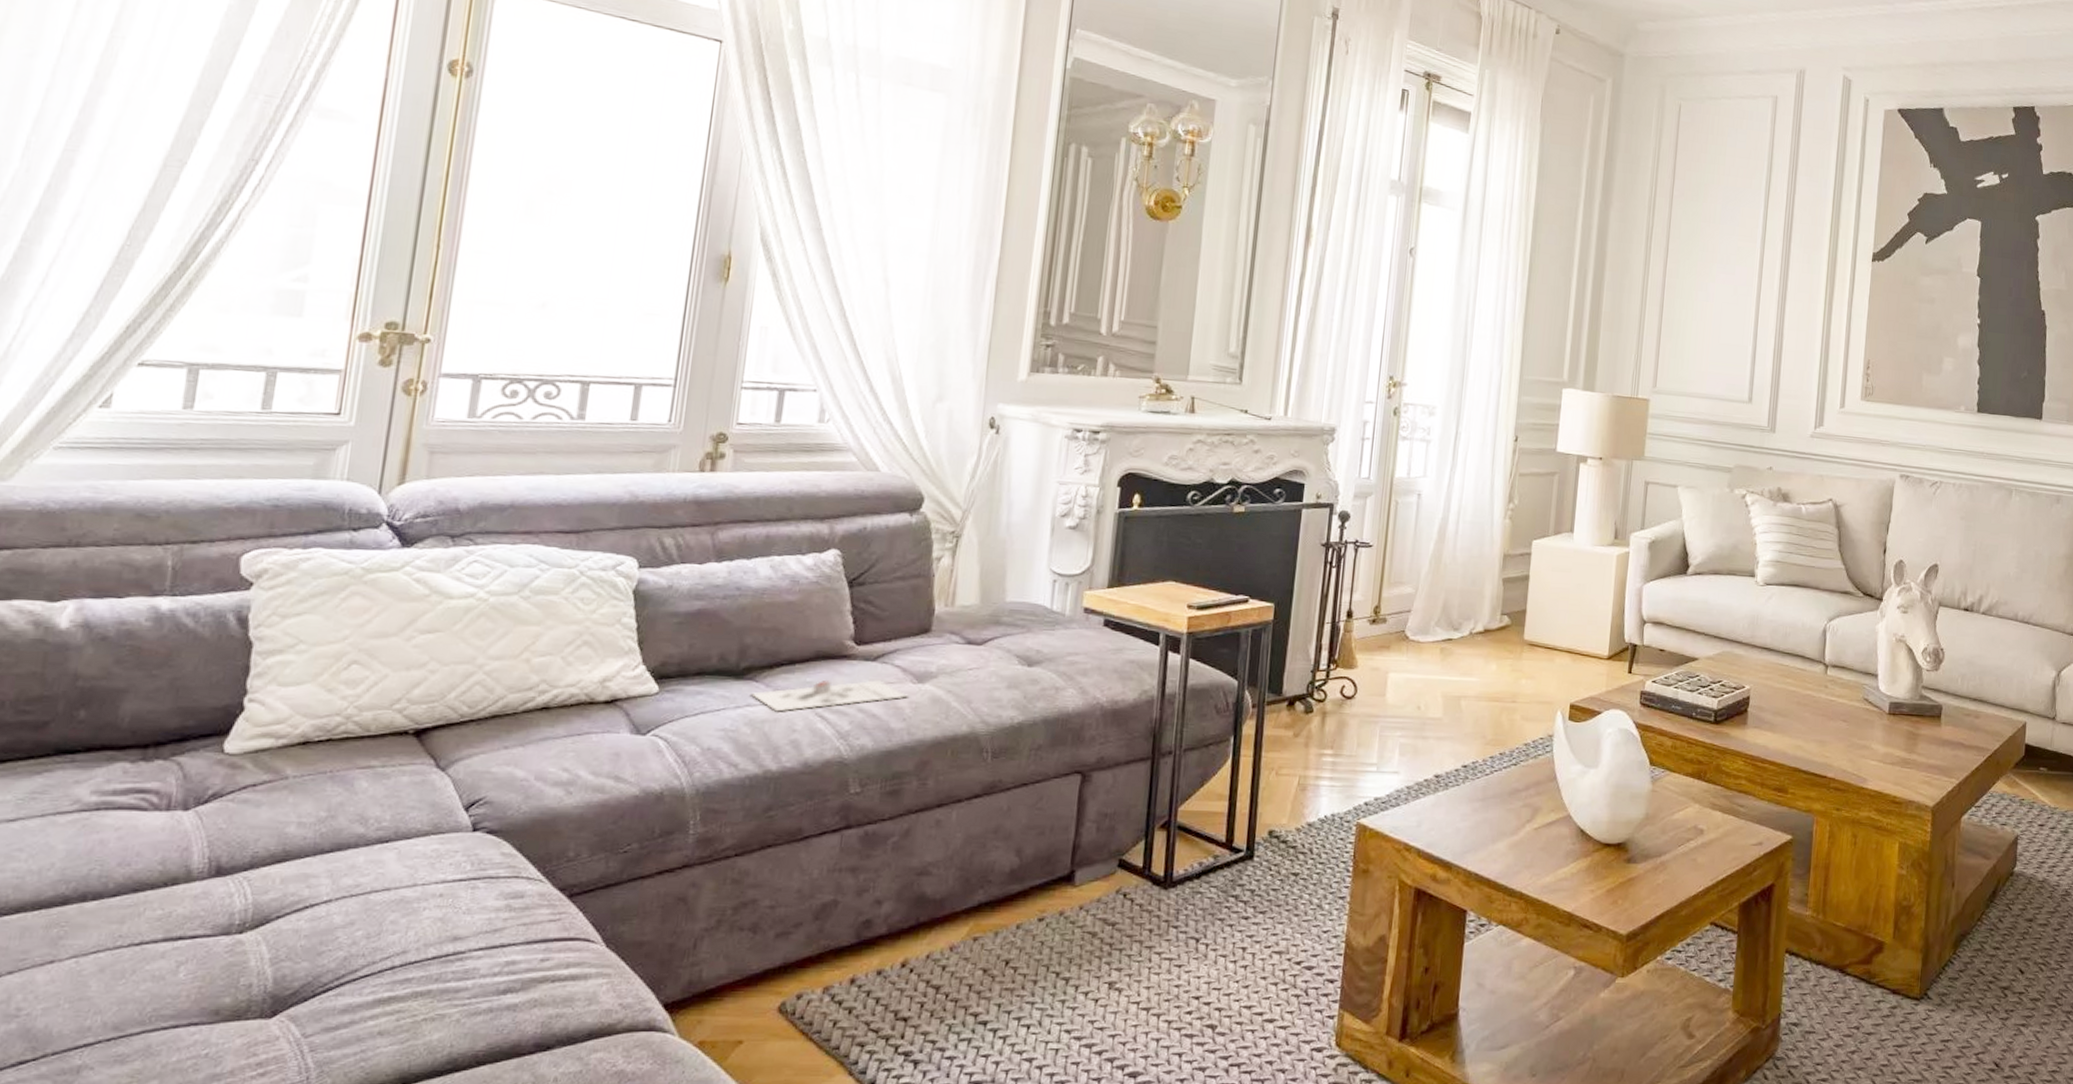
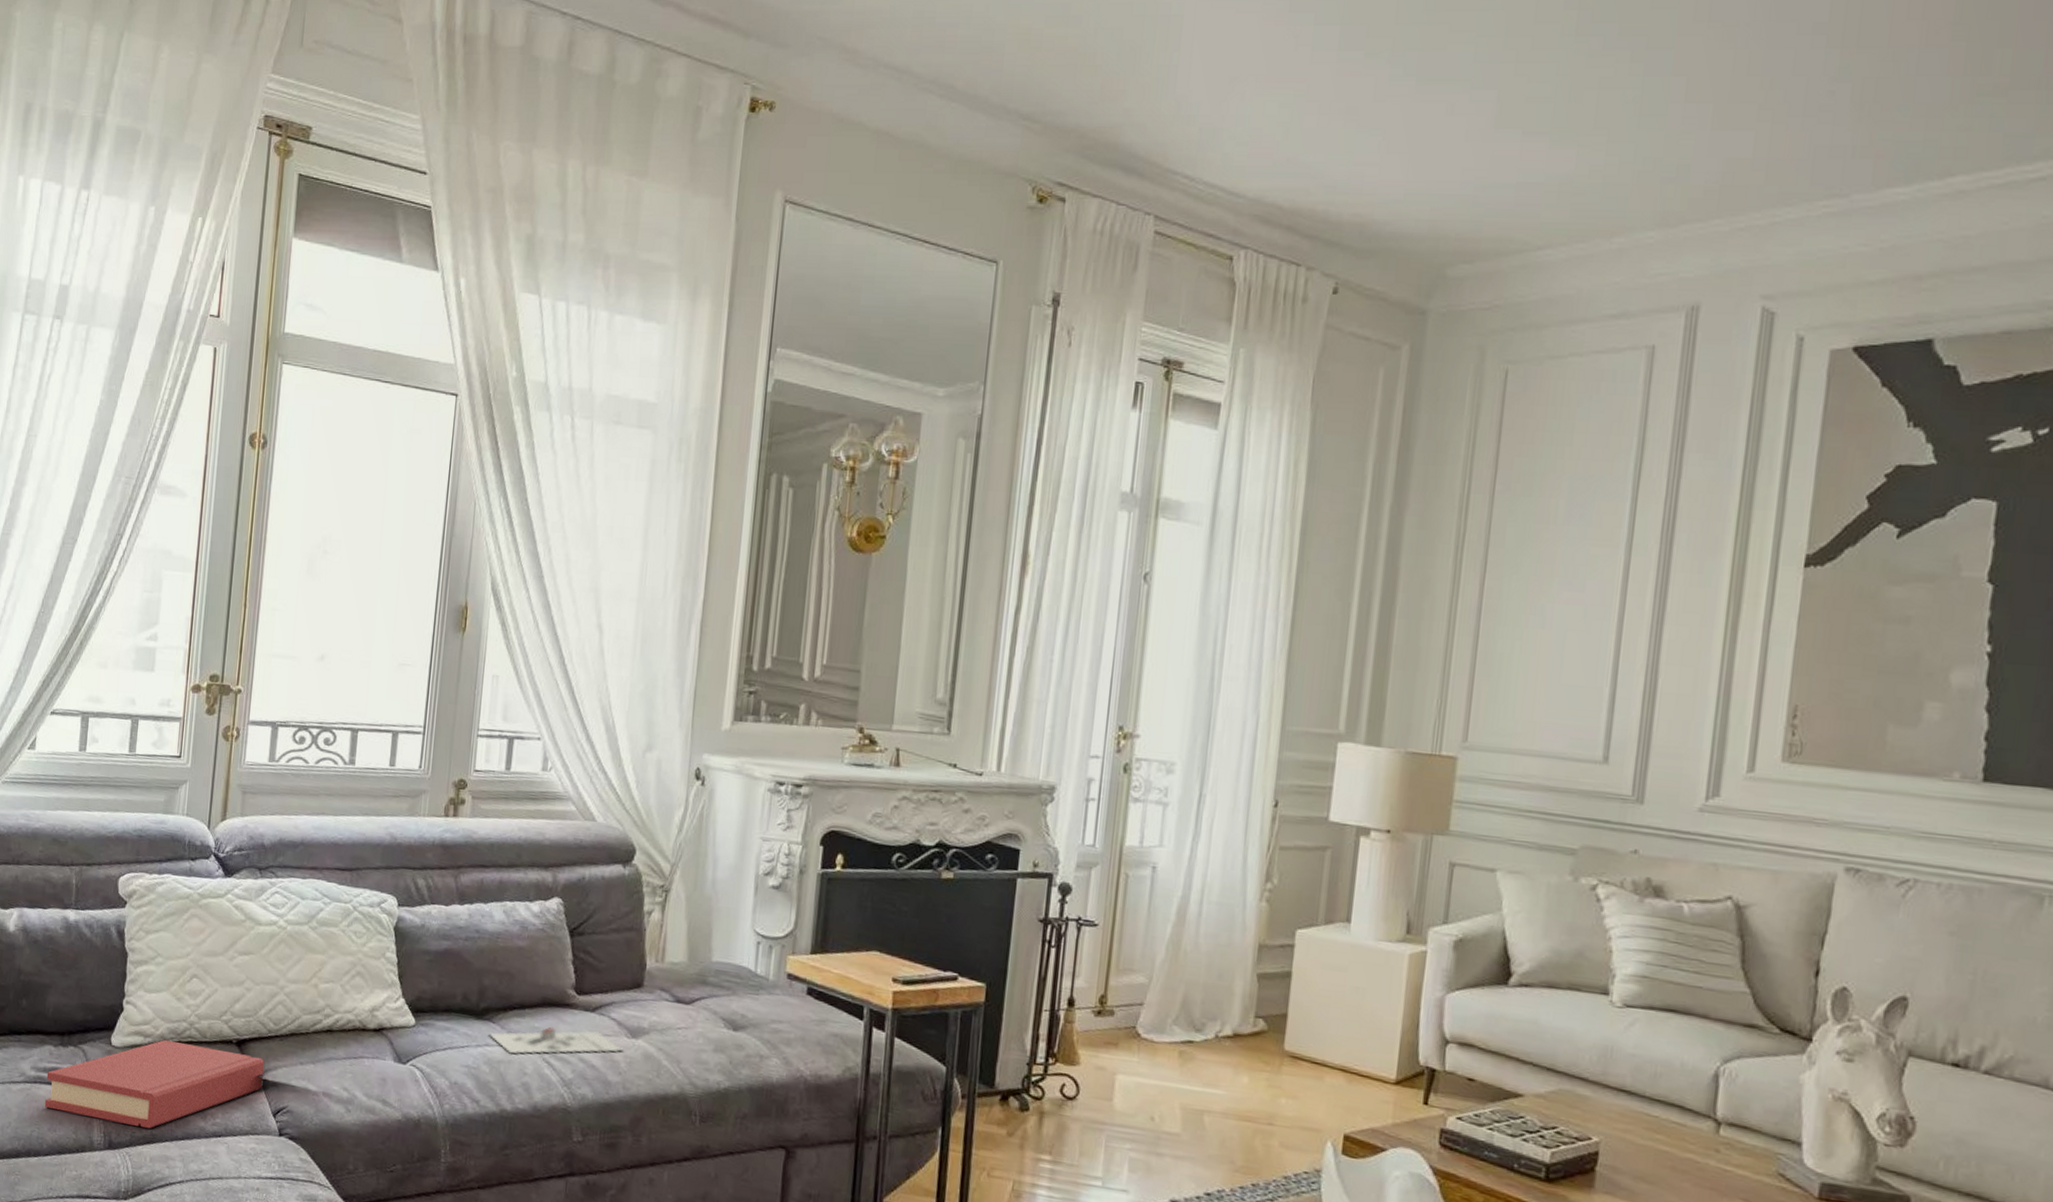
hardback book: none [112,738,454,844] -> present [44,1039,265,1128]

